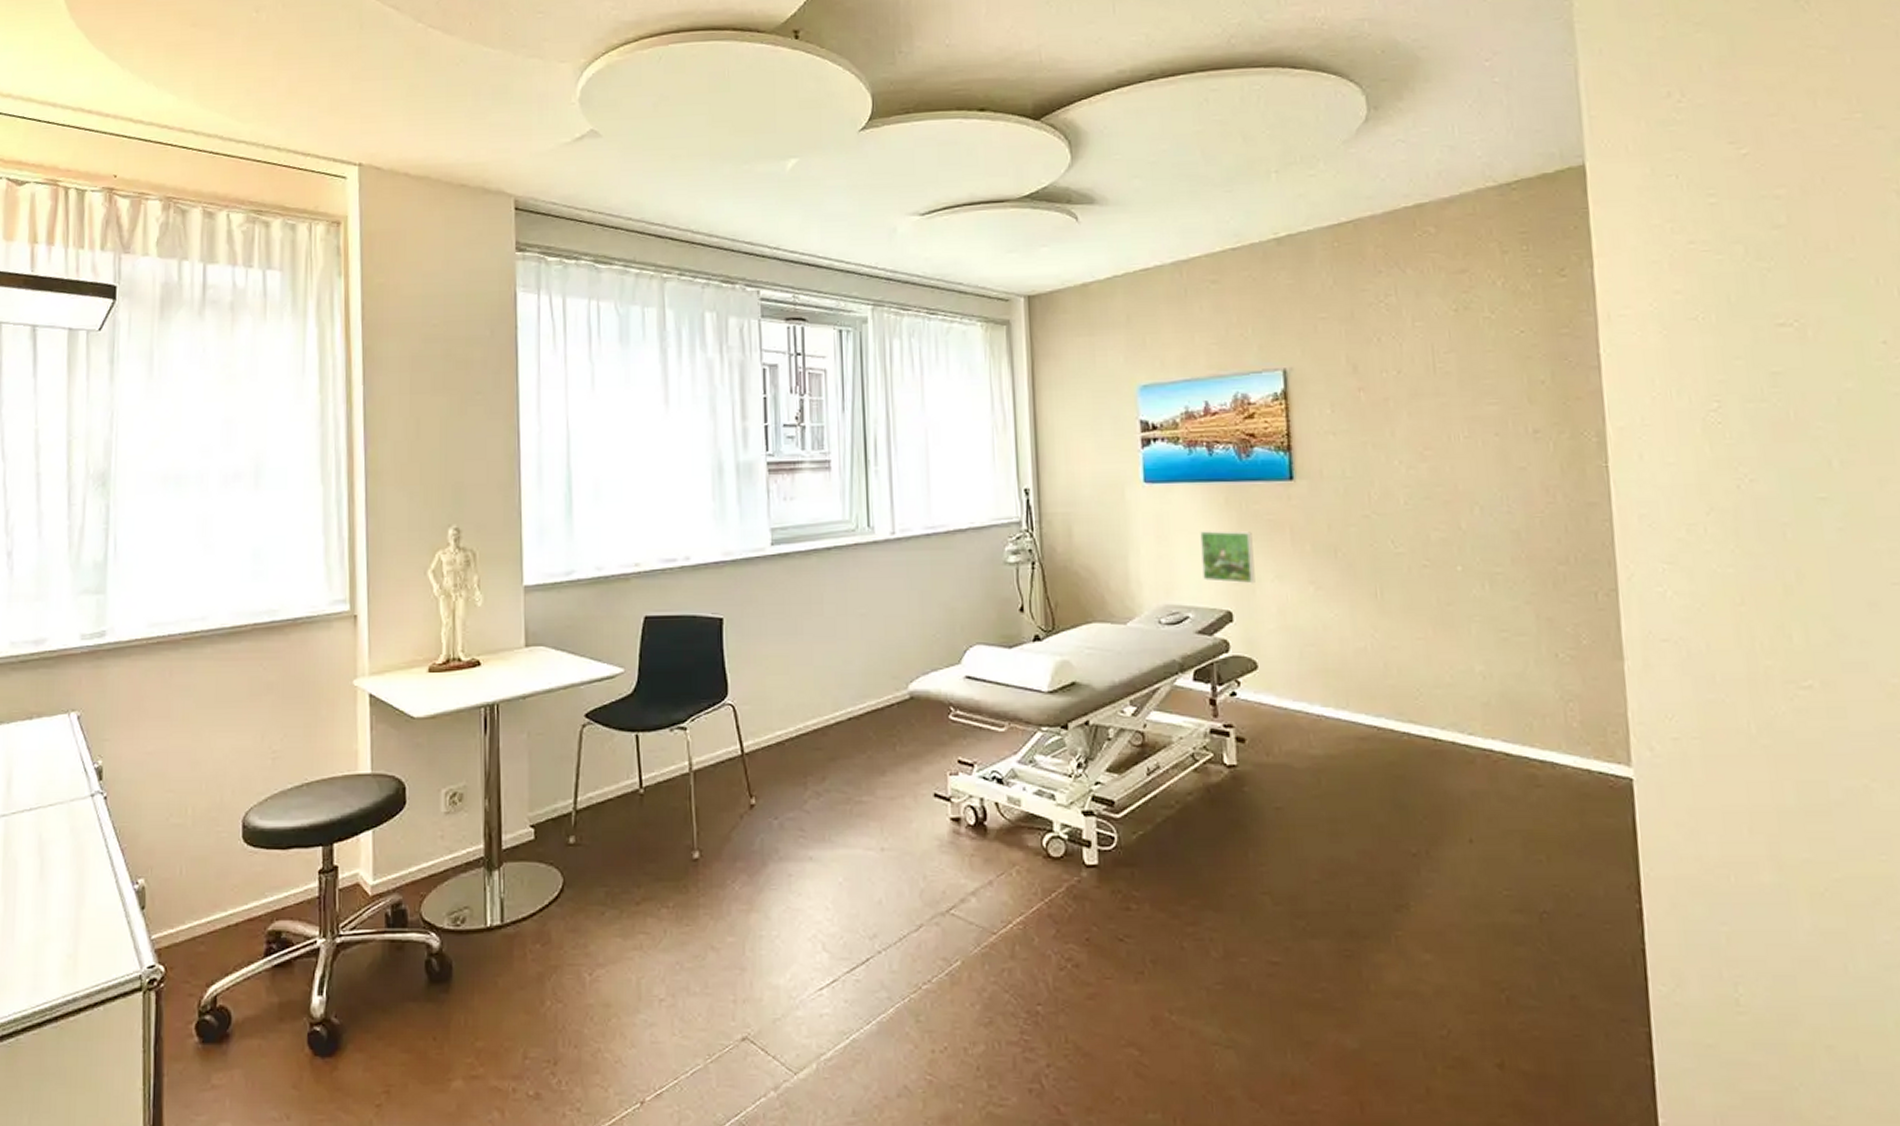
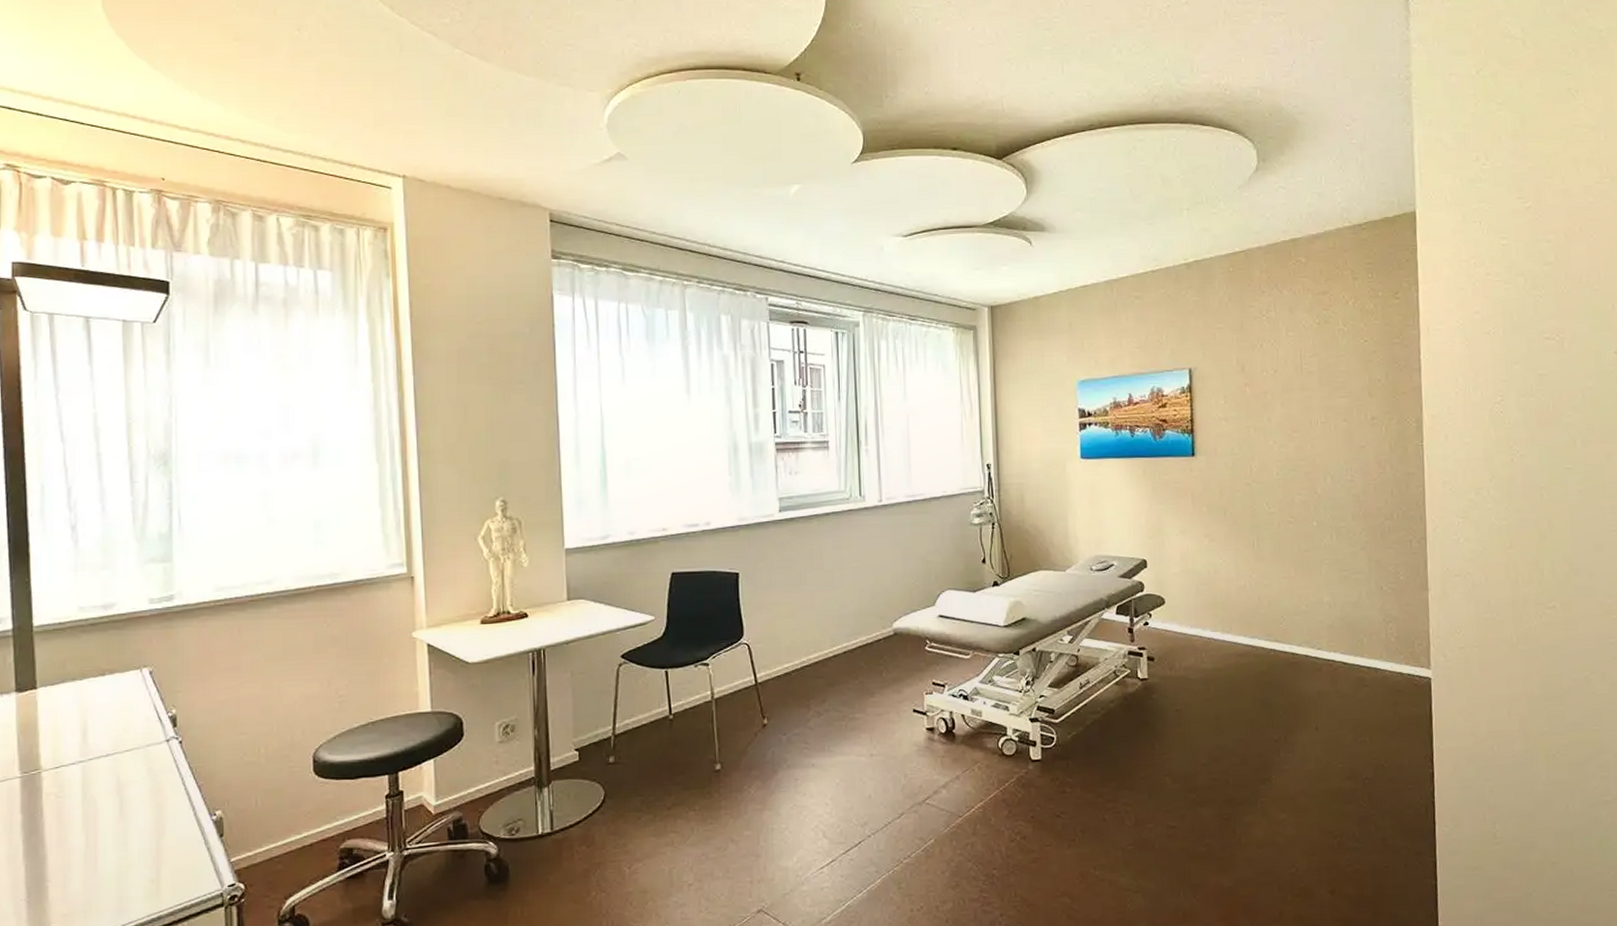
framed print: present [1200,530,1255,584] -> none [1123,496,1165,538]

